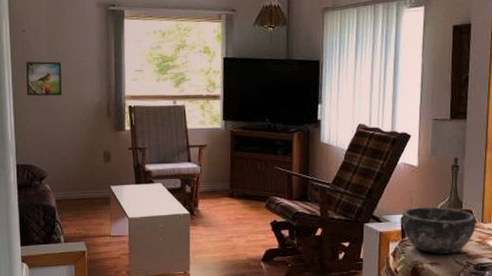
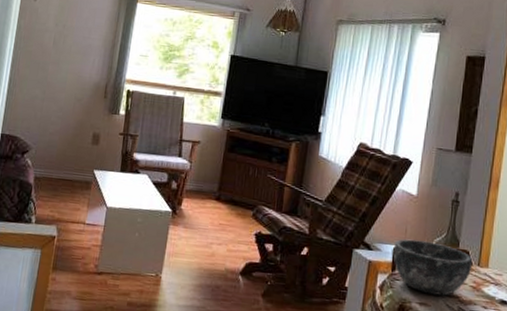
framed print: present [26,61,62,96] -> none [25,30,67,70]

